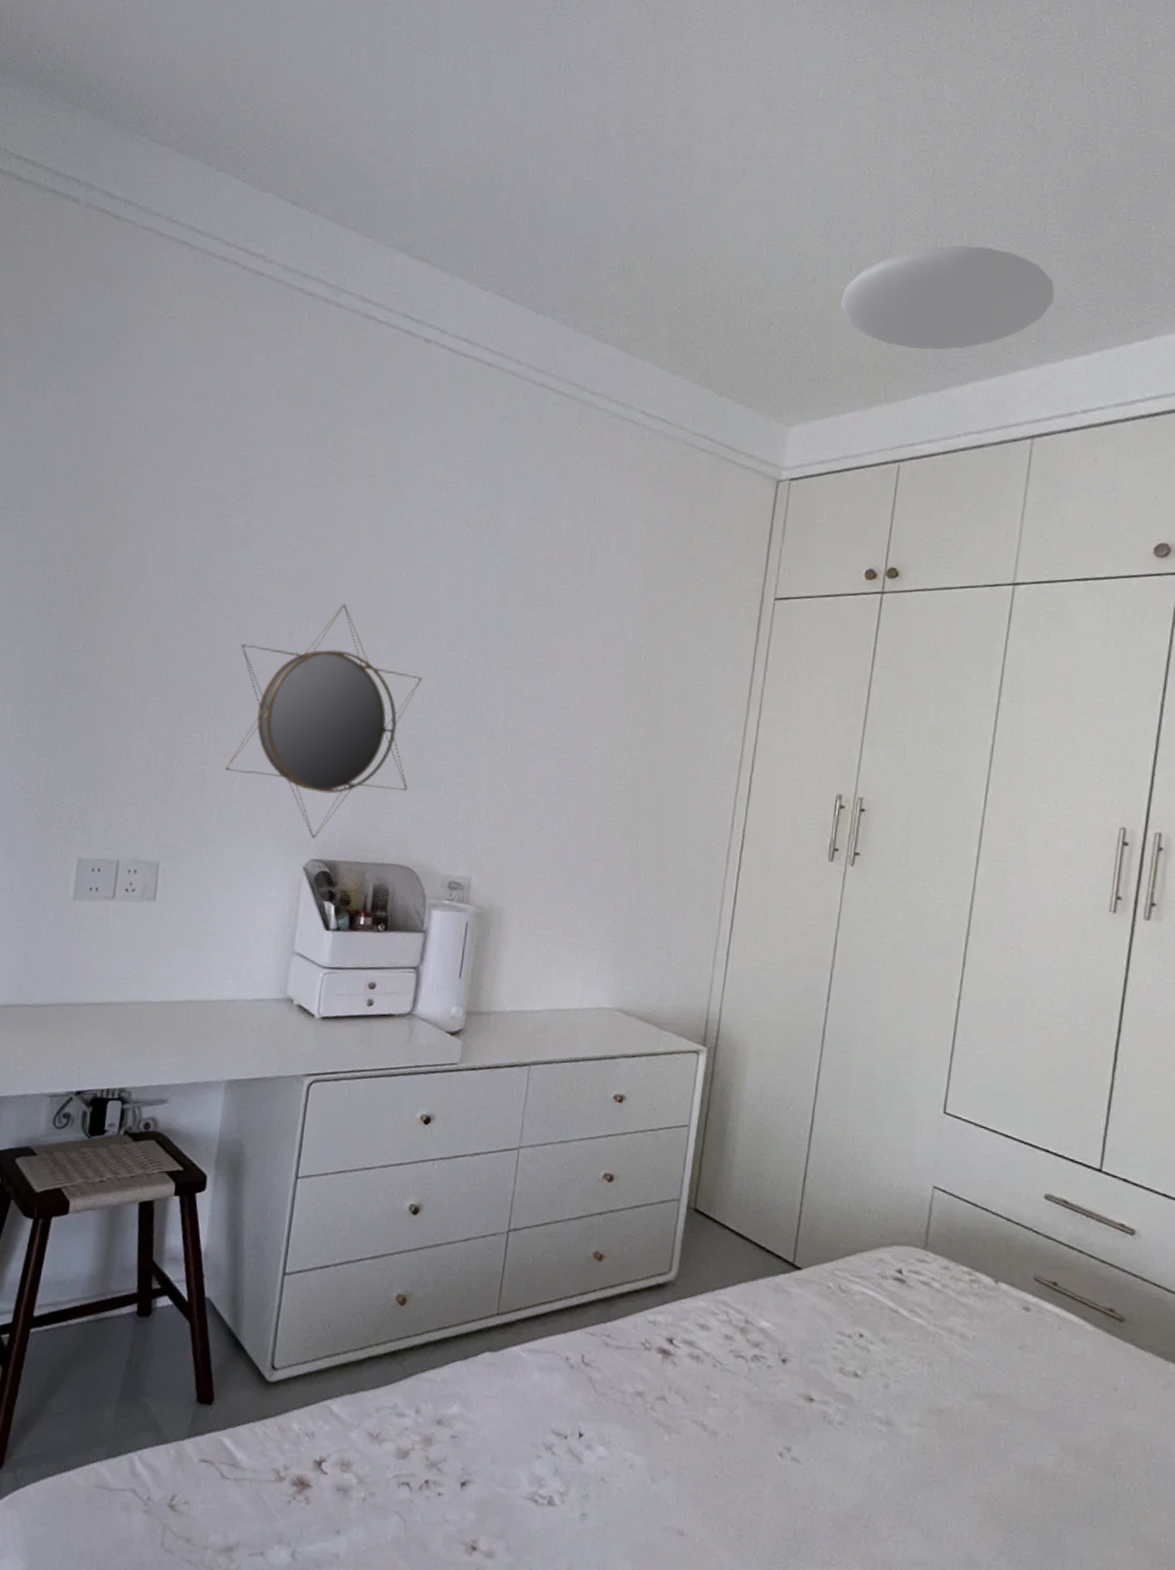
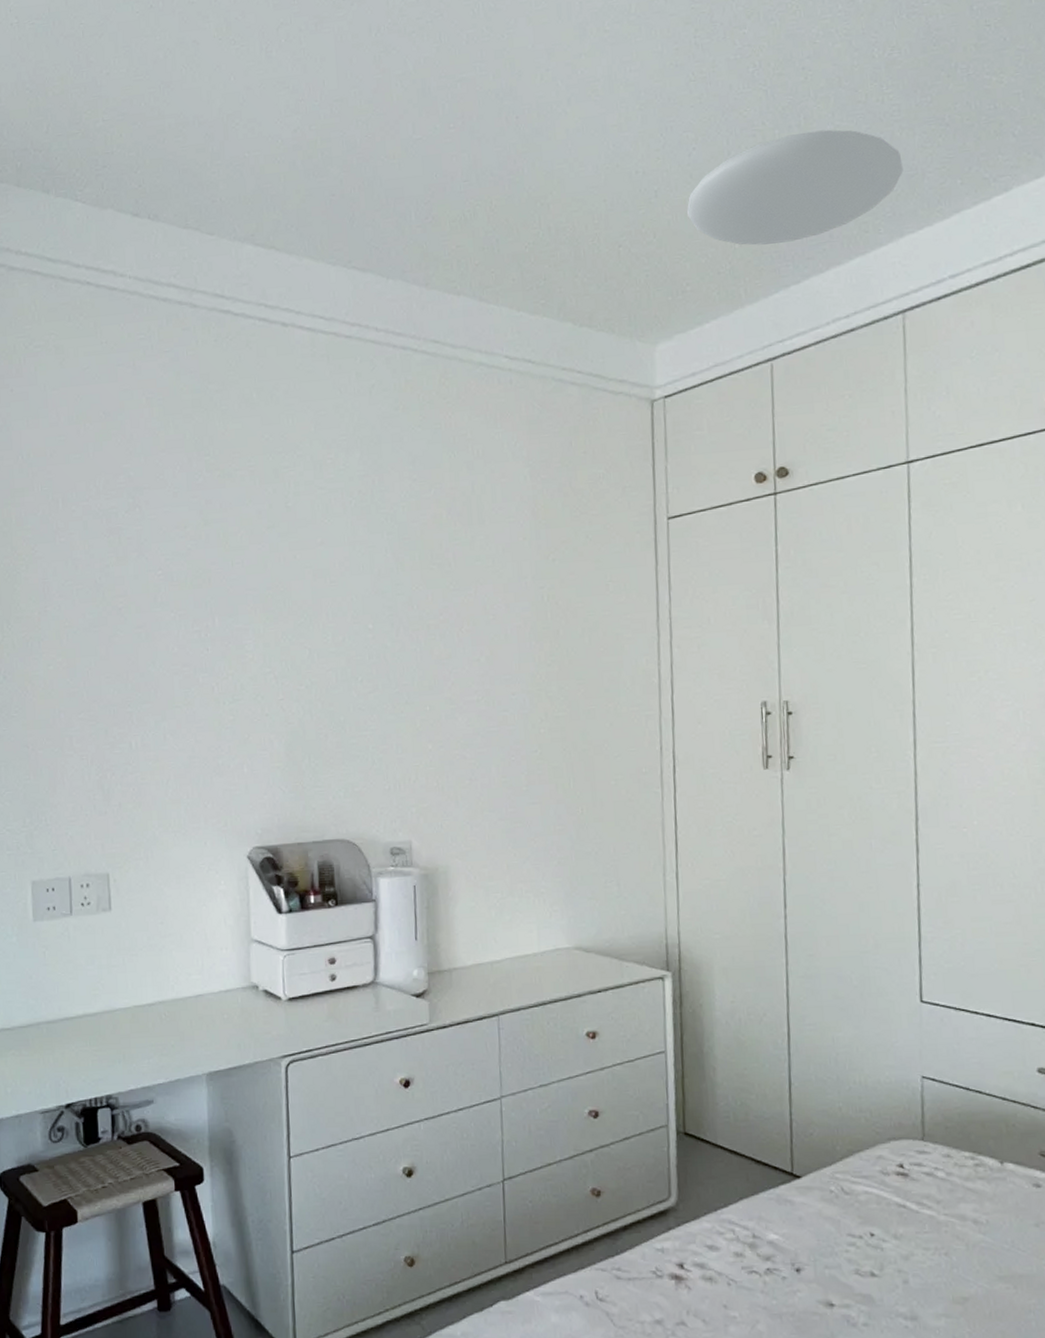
home mirror: present [225,604,423,840] -> none [153,595,336,828]

